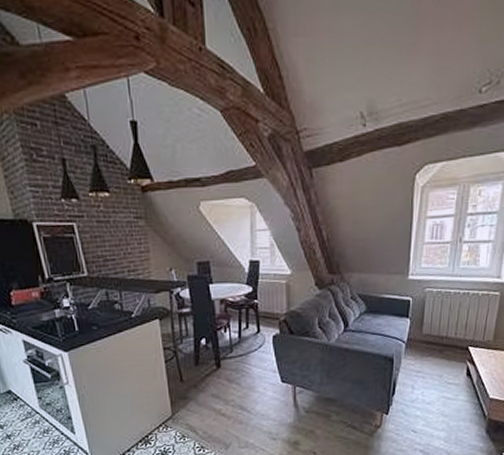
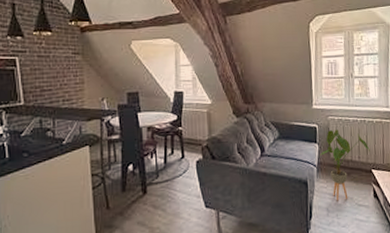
house plant: none [411,303,470,379] -> present [320,130,370,201]

